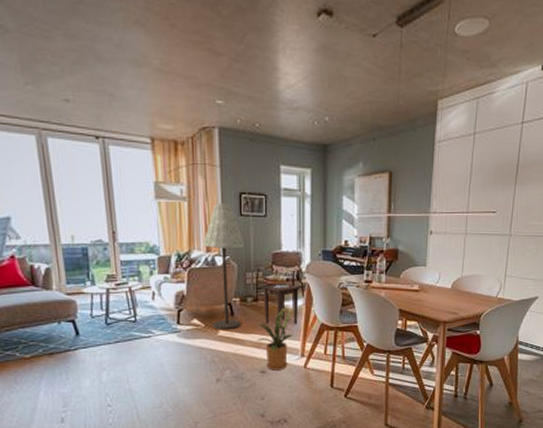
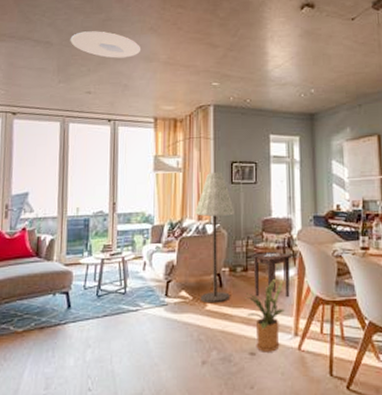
ceiling light: none [31,16,127,59] -> present [70,31,141,58]

